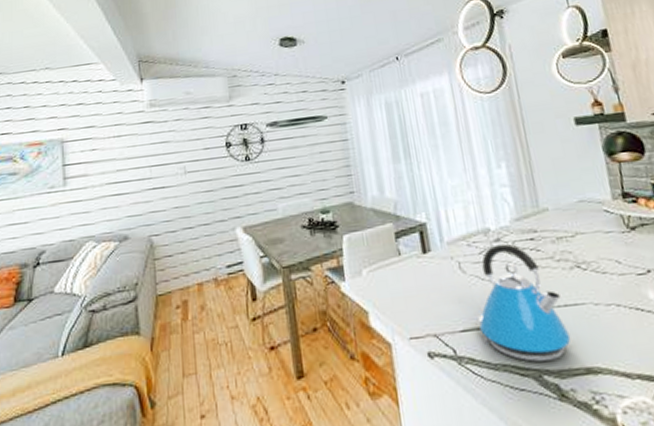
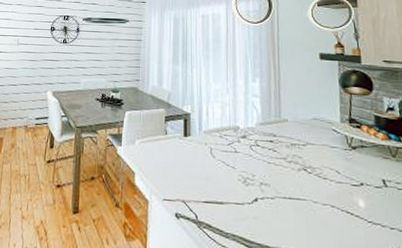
kettle: present [478,243,571,362] -> none [219,140,290,239]

